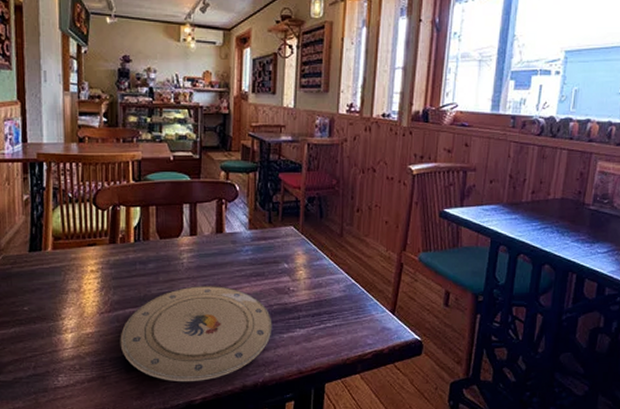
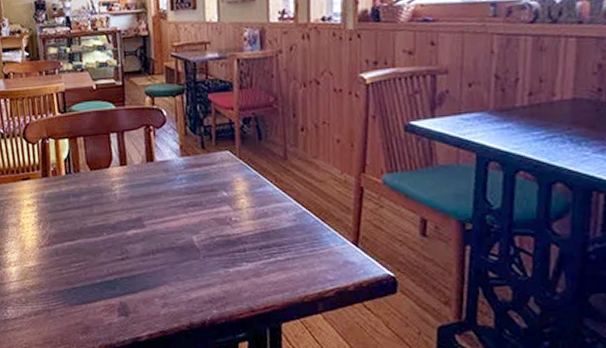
plate: present [120,286,272,381] -> none [61,217,217,317]

